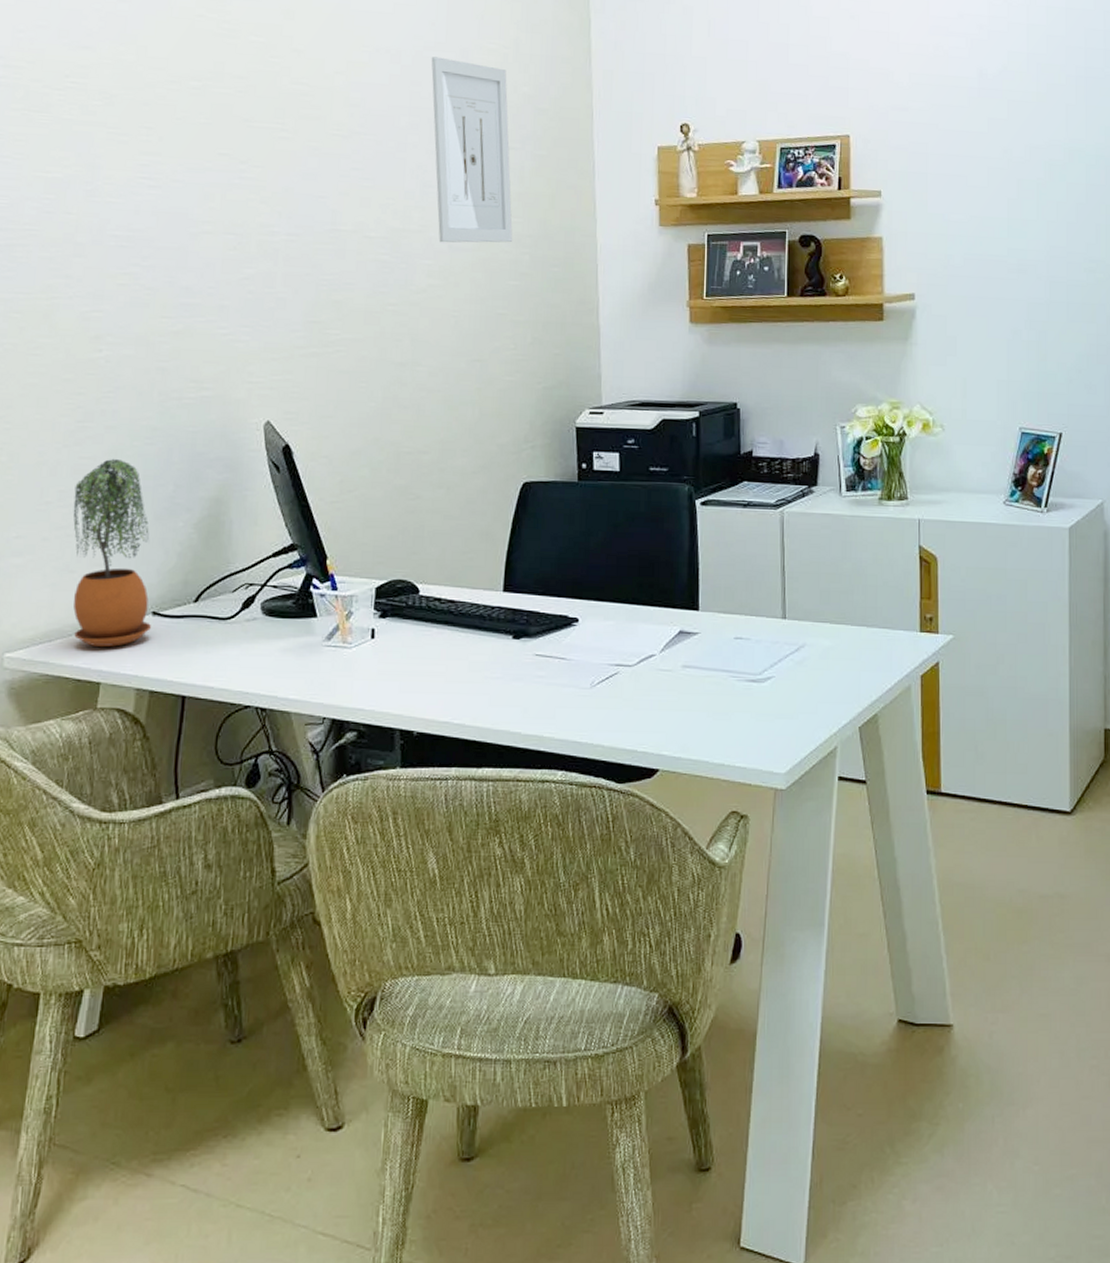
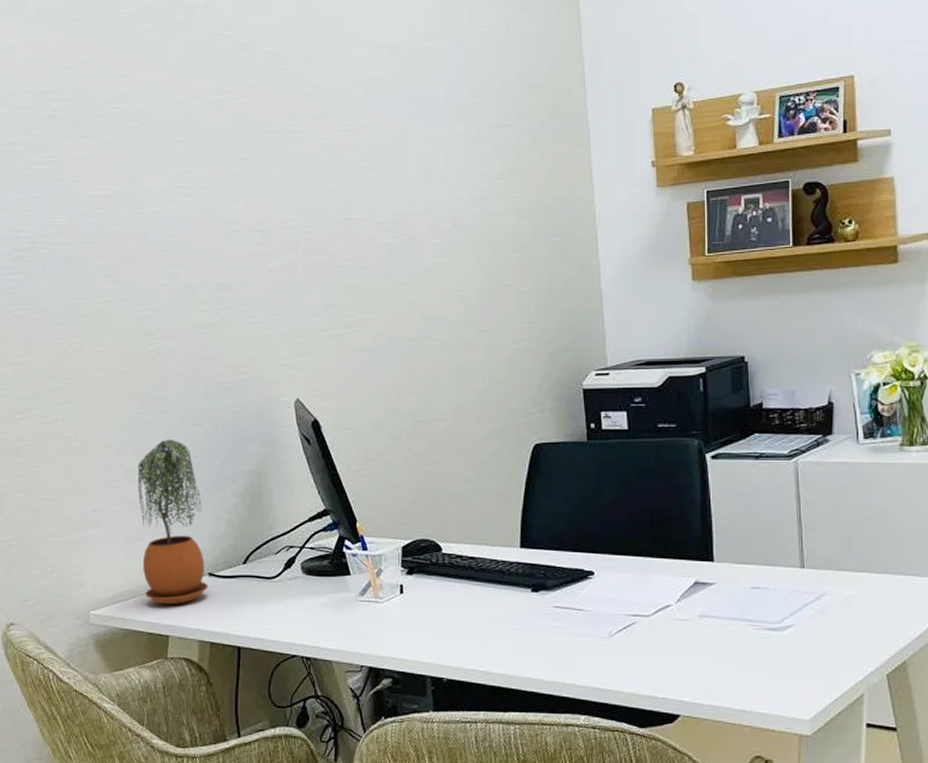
wall art: present [431,57,513,243] -> none [427,46,514,222]

